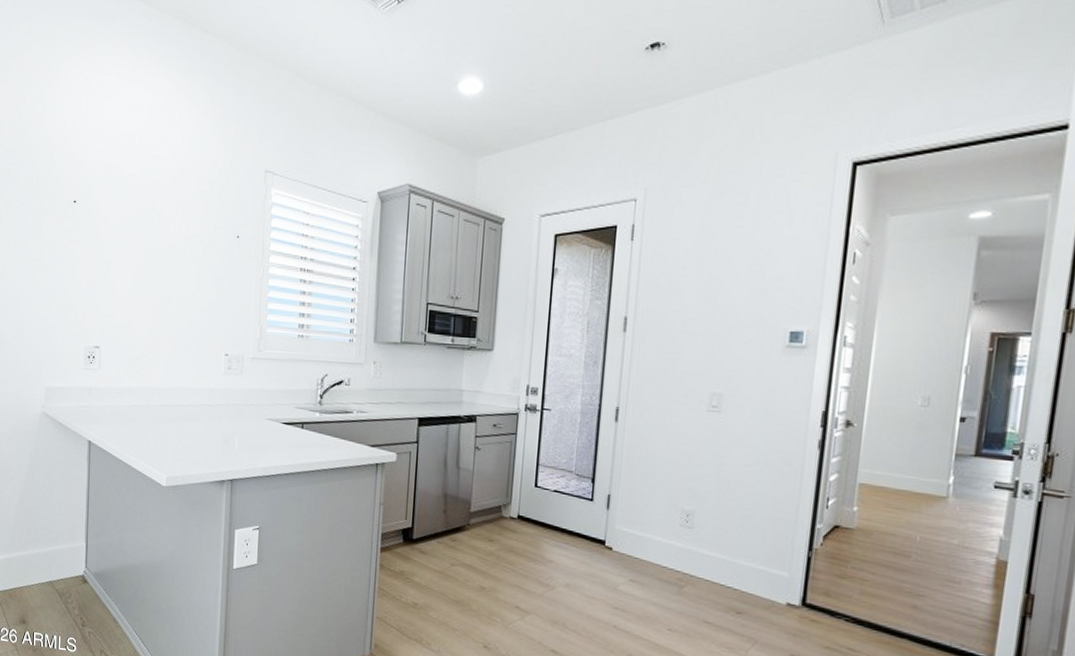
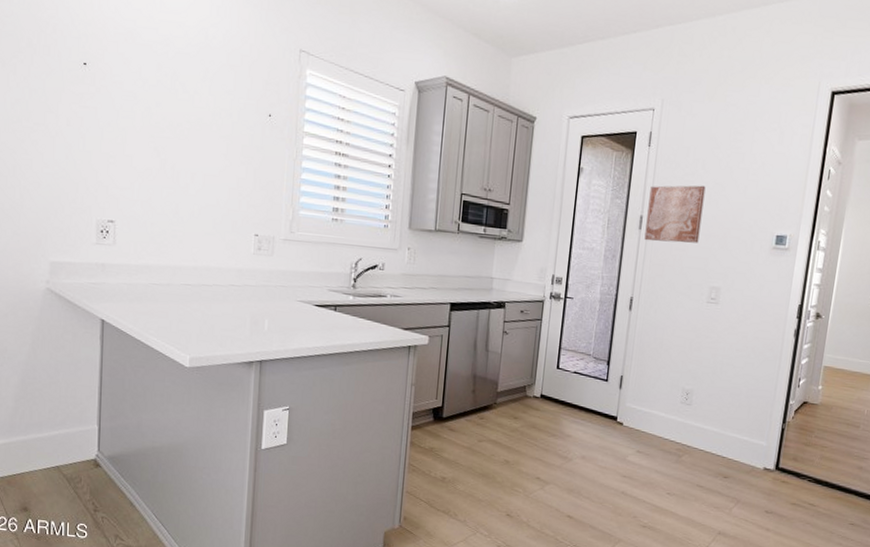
wall art: none [630,279,701,345] -> present [644,185,706,243]

